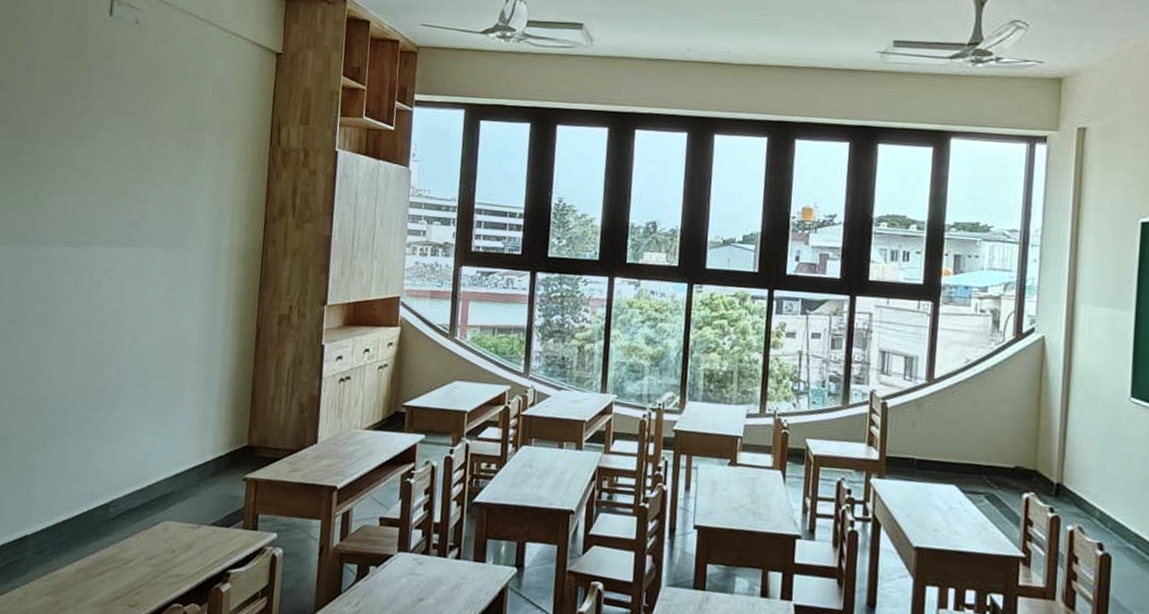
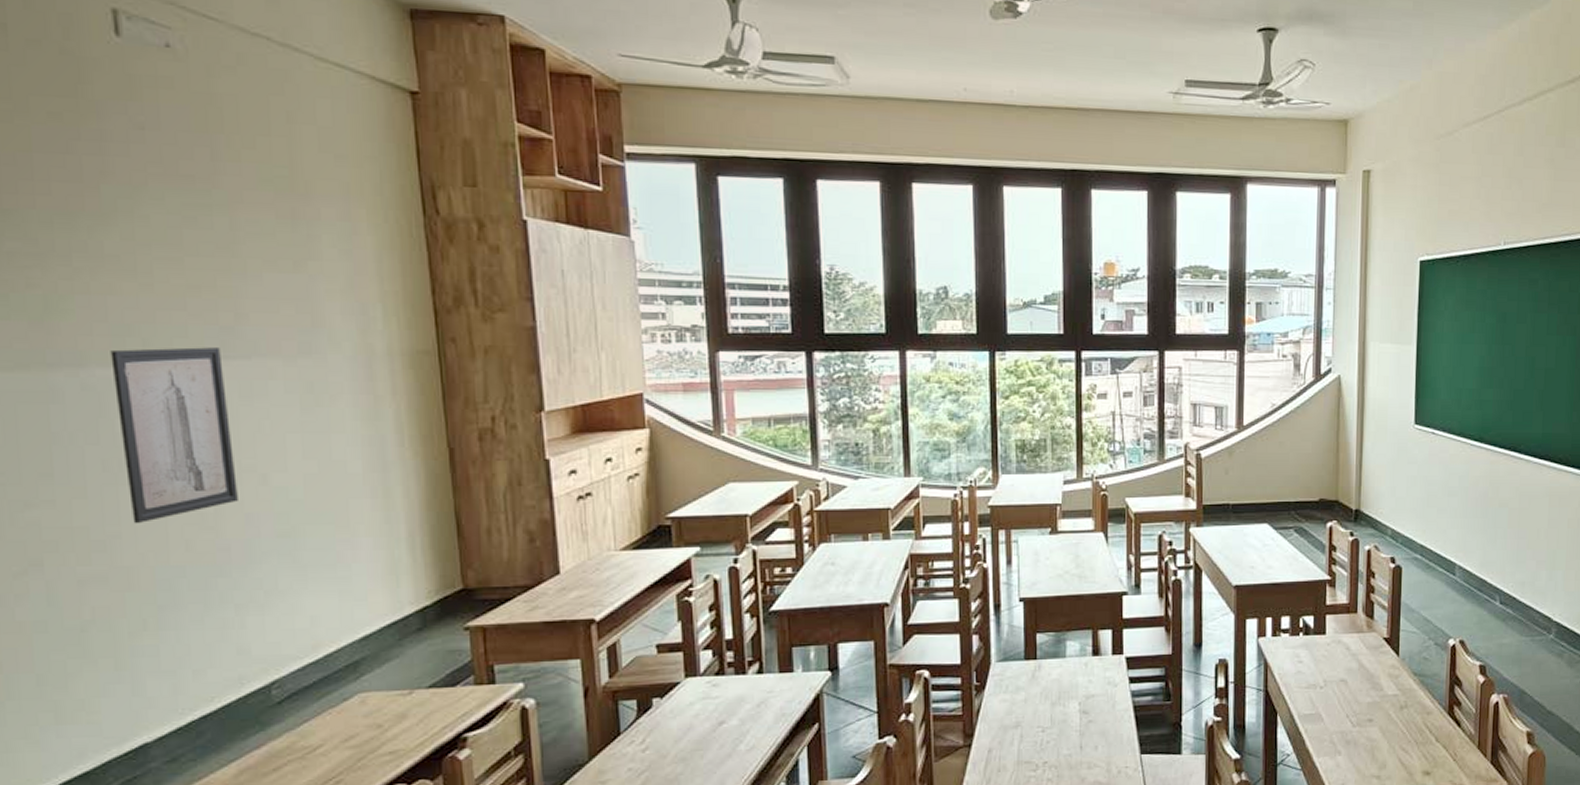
wall art: none [52,234,127,365] -> present [110,347,238,524]

